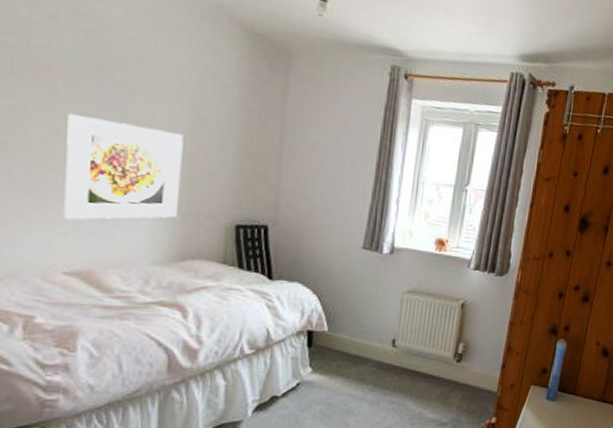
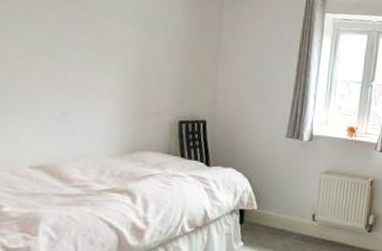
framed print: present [64,113,184,220] -> none [33,33,137,122]

